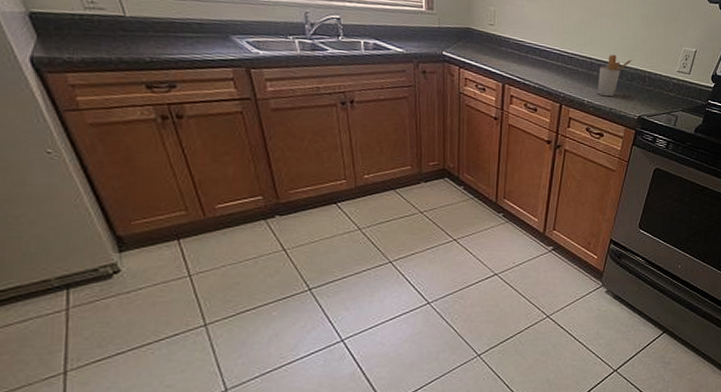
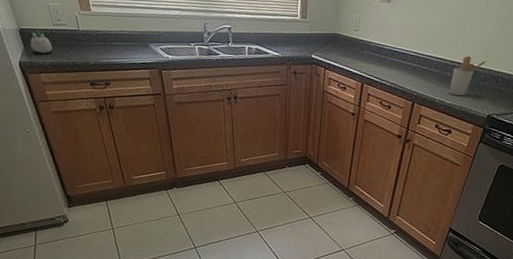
succulent planter: none [47,15,85,46] -> present [30,30,53,54]

